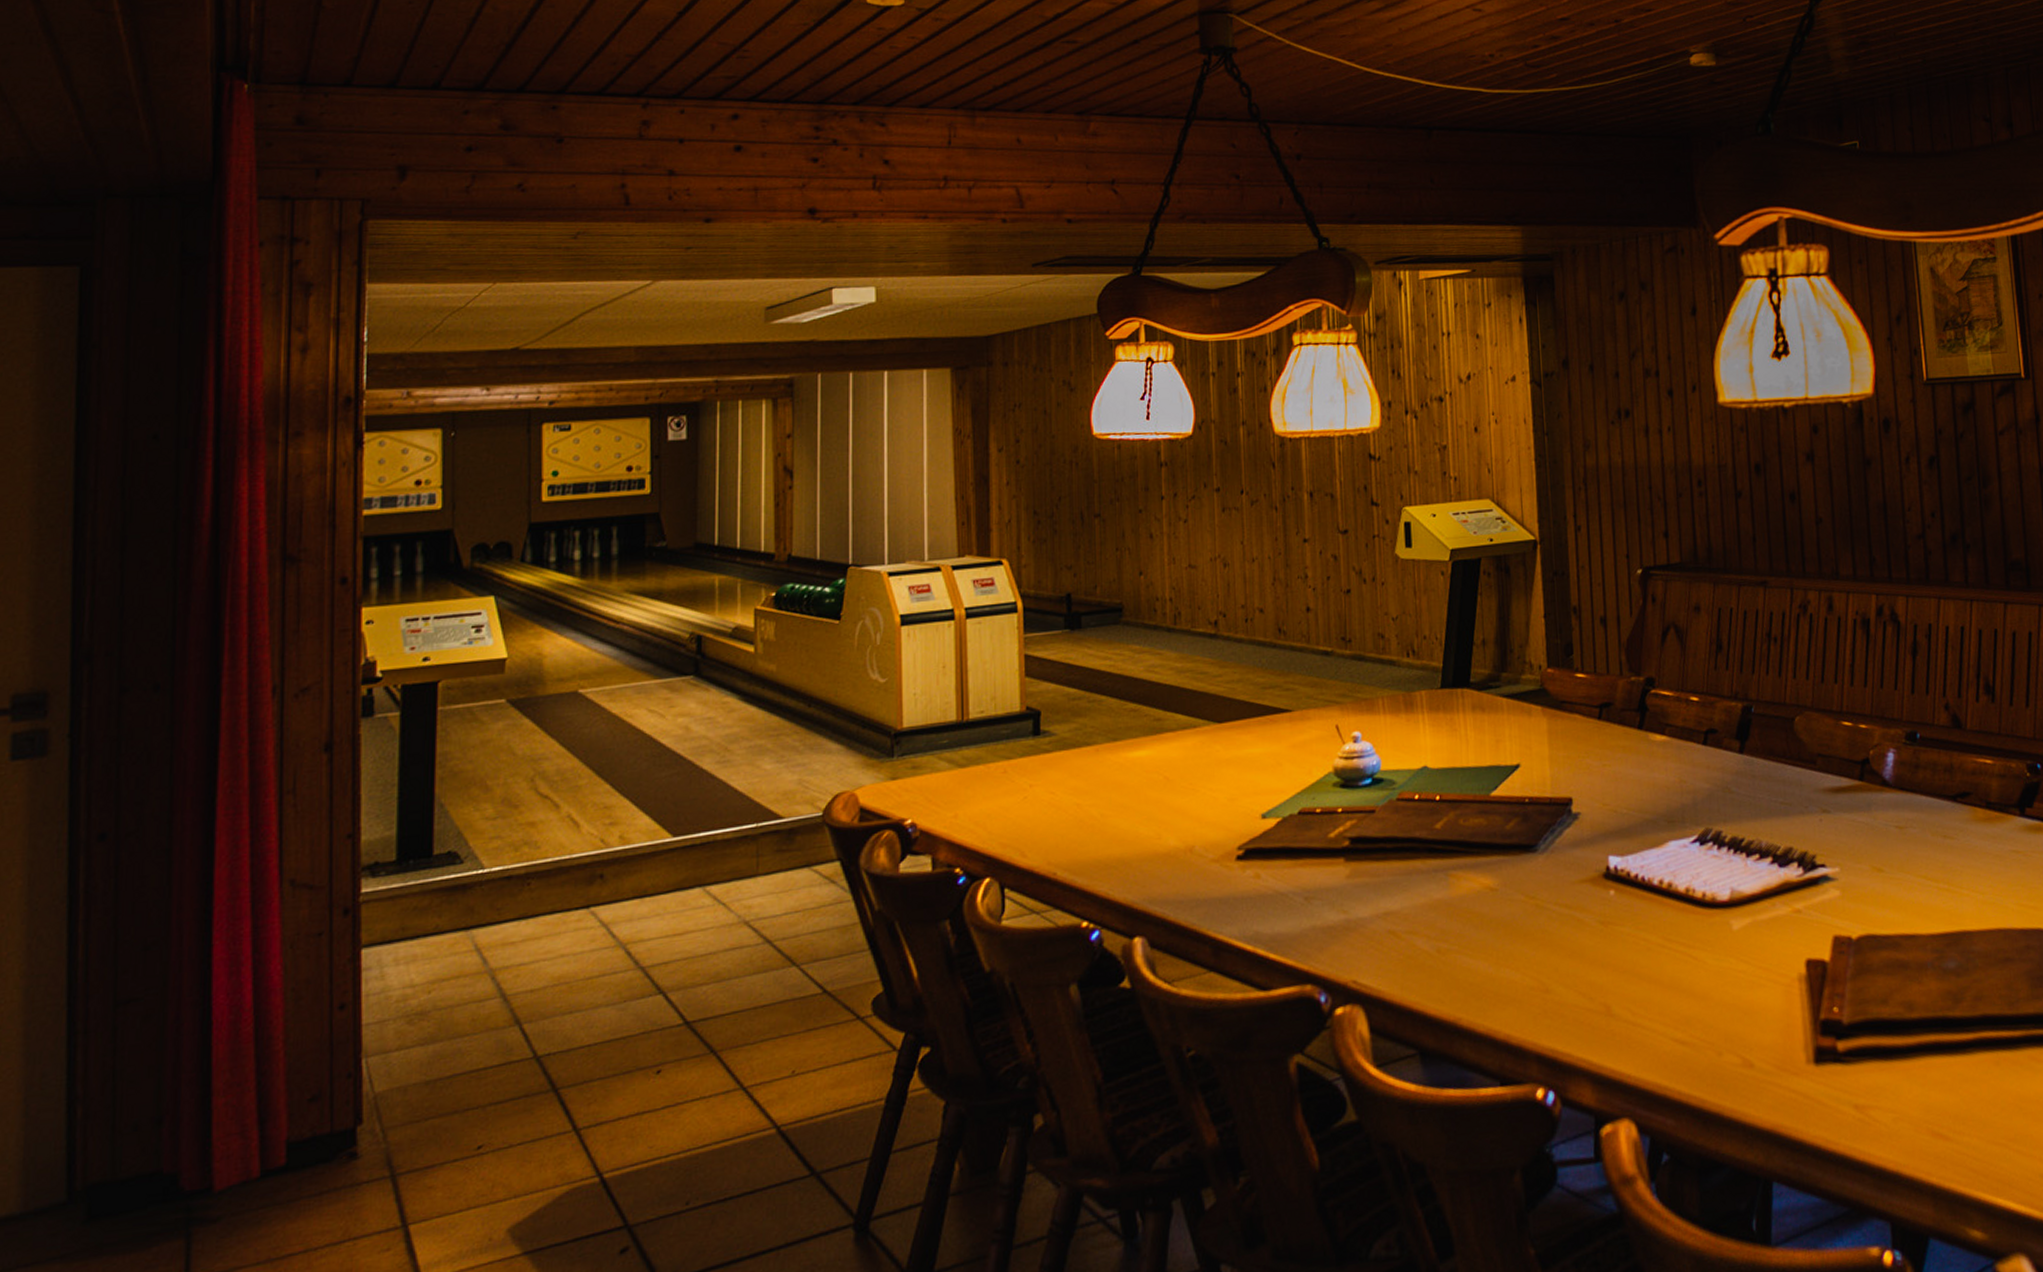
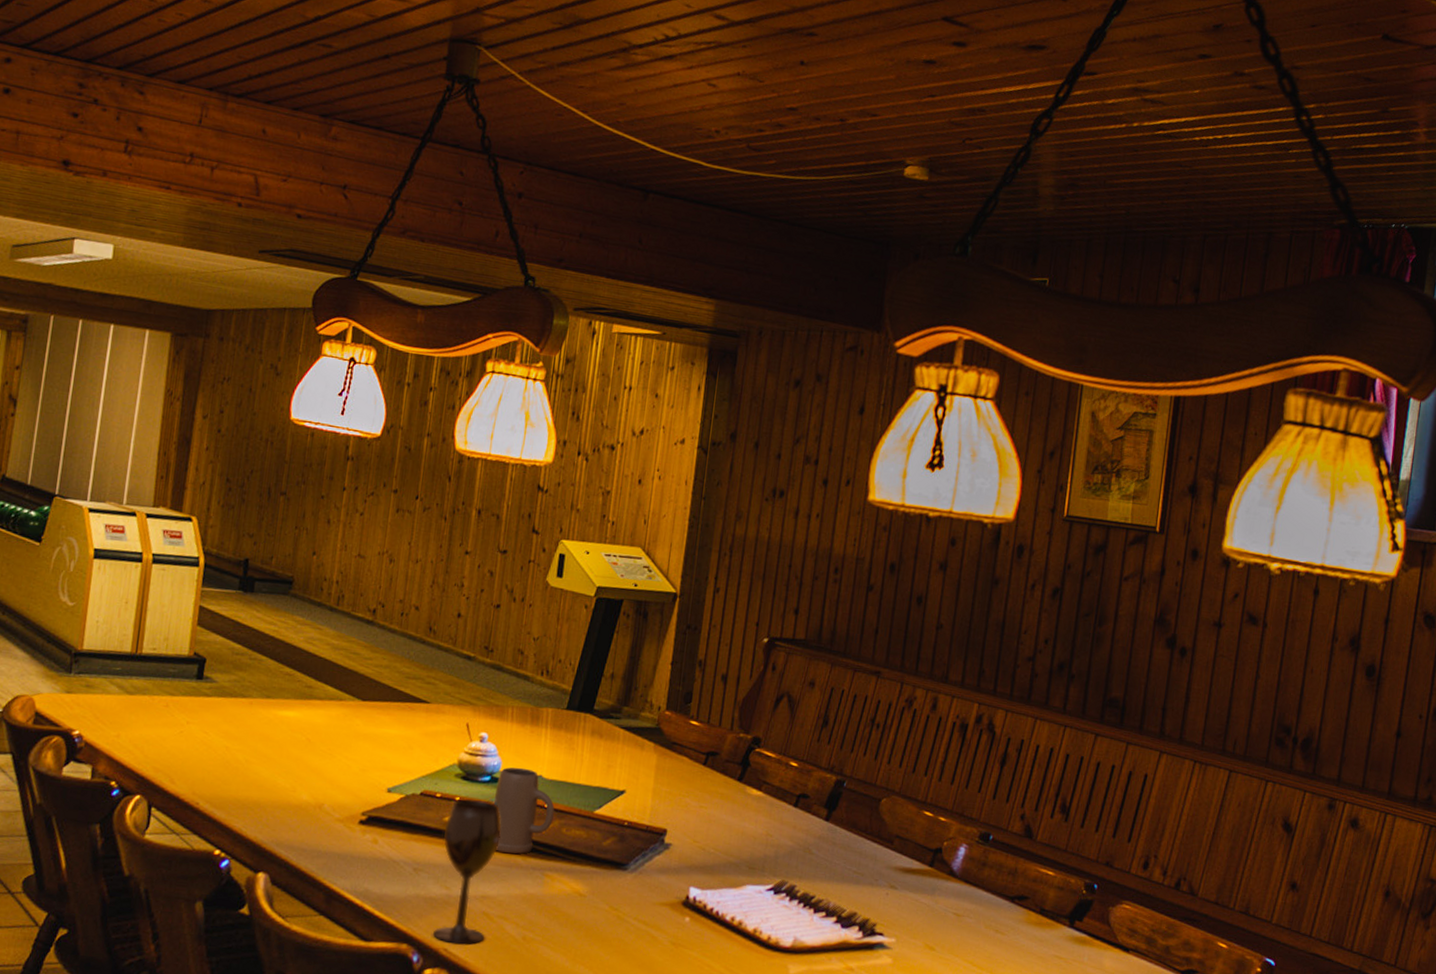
wine glass: none [1330,805,1396,974] -> present [433,799,501,945]
beer mug: none [1379,761,1447,860] -> present [494,767,555,854]

